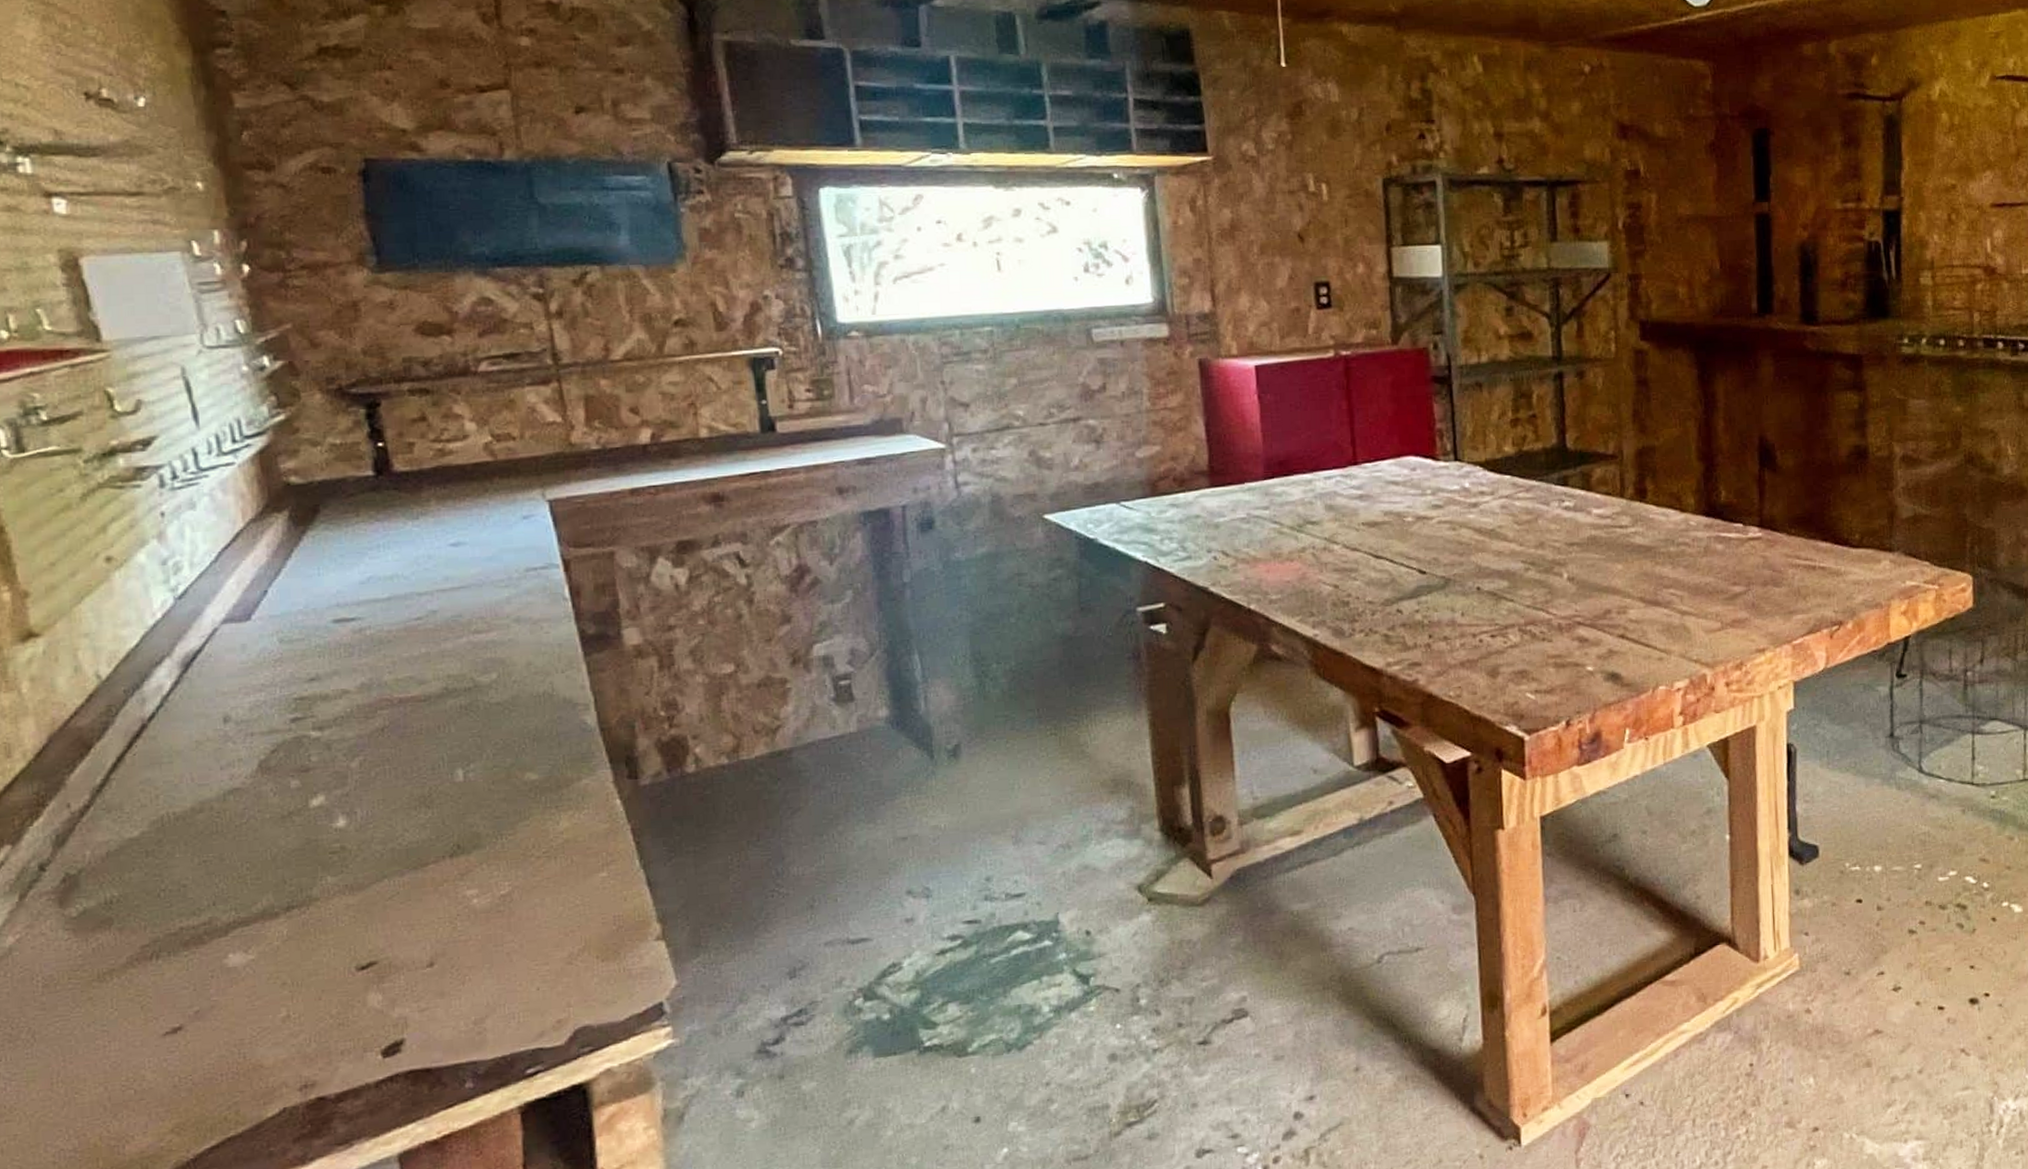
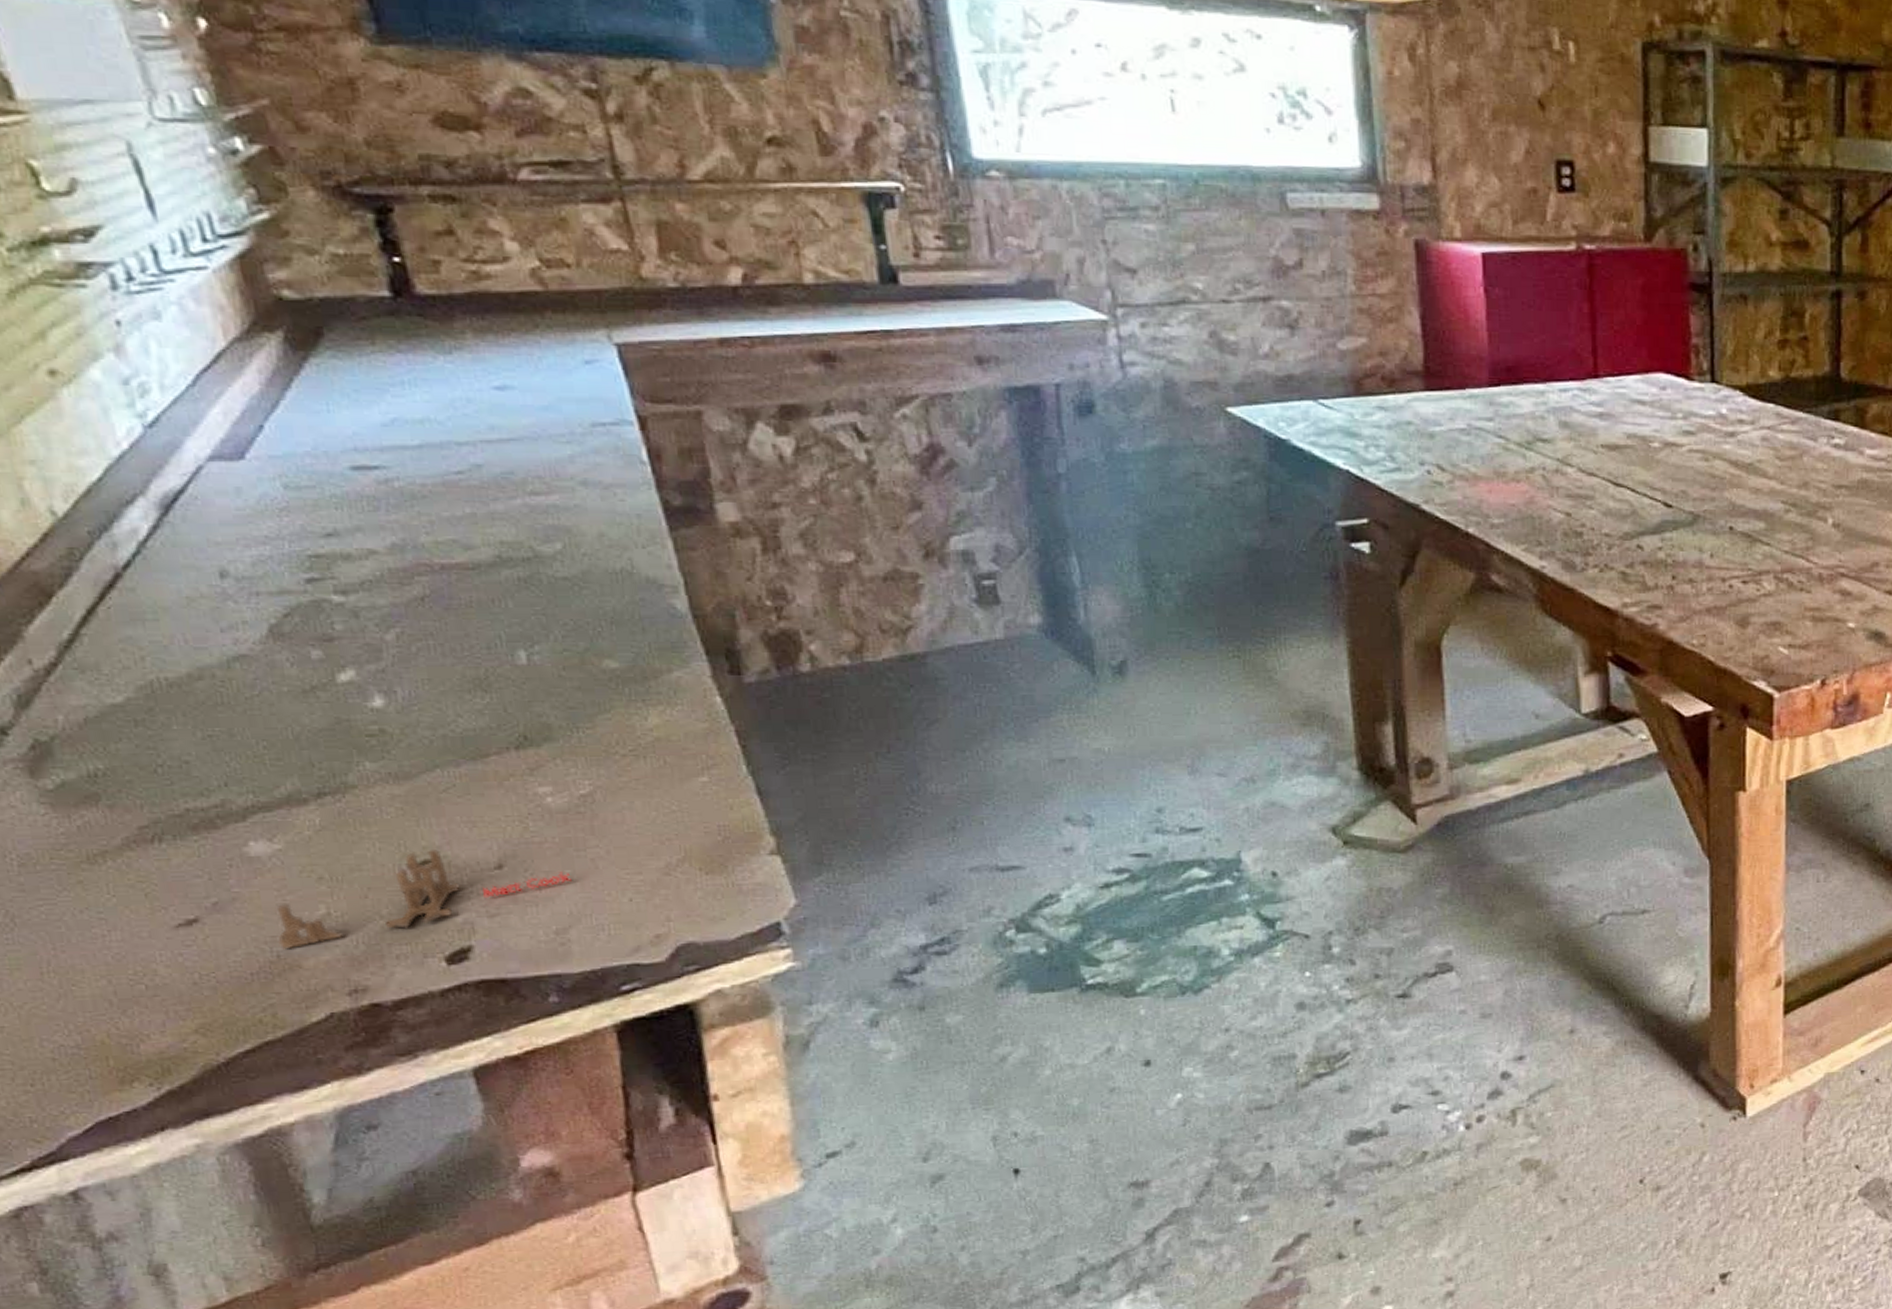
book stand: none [245,951,490,1051] -> present [276,848,572,950]

